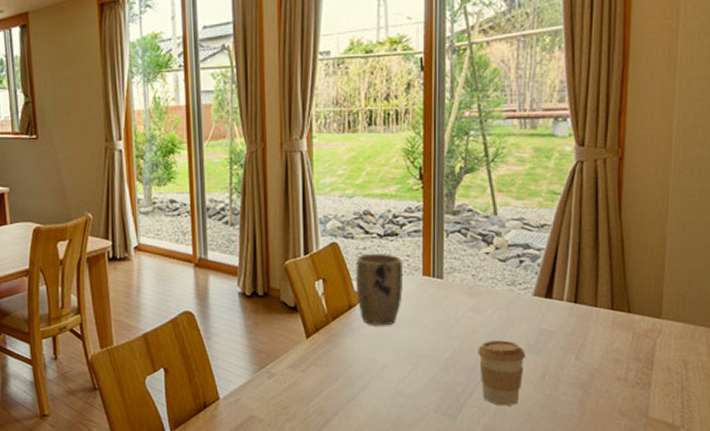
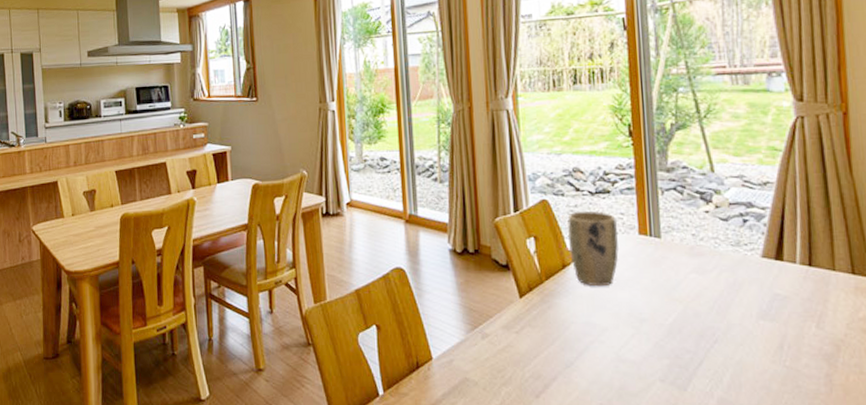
coffee cup: present [478,340,526,406] -> none [704,305,759,378]

